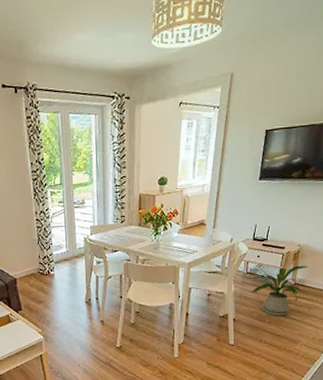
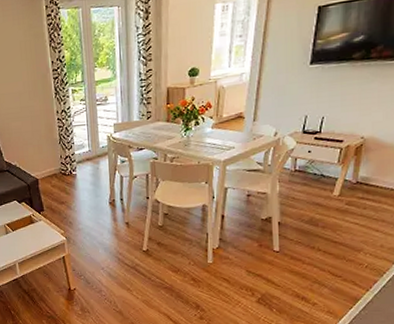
house plant: present [246,265,309,317] -> none [294,160,375,220]

